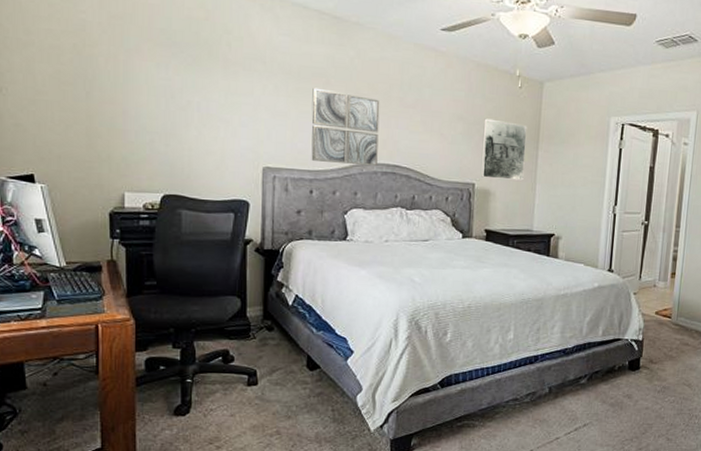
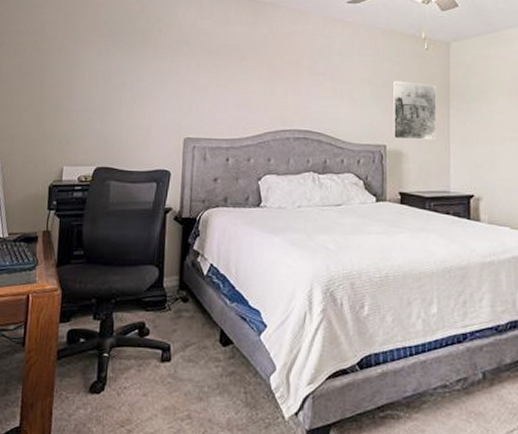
wall art: present [311,87,380,167] -> none [228,63,292,133]

